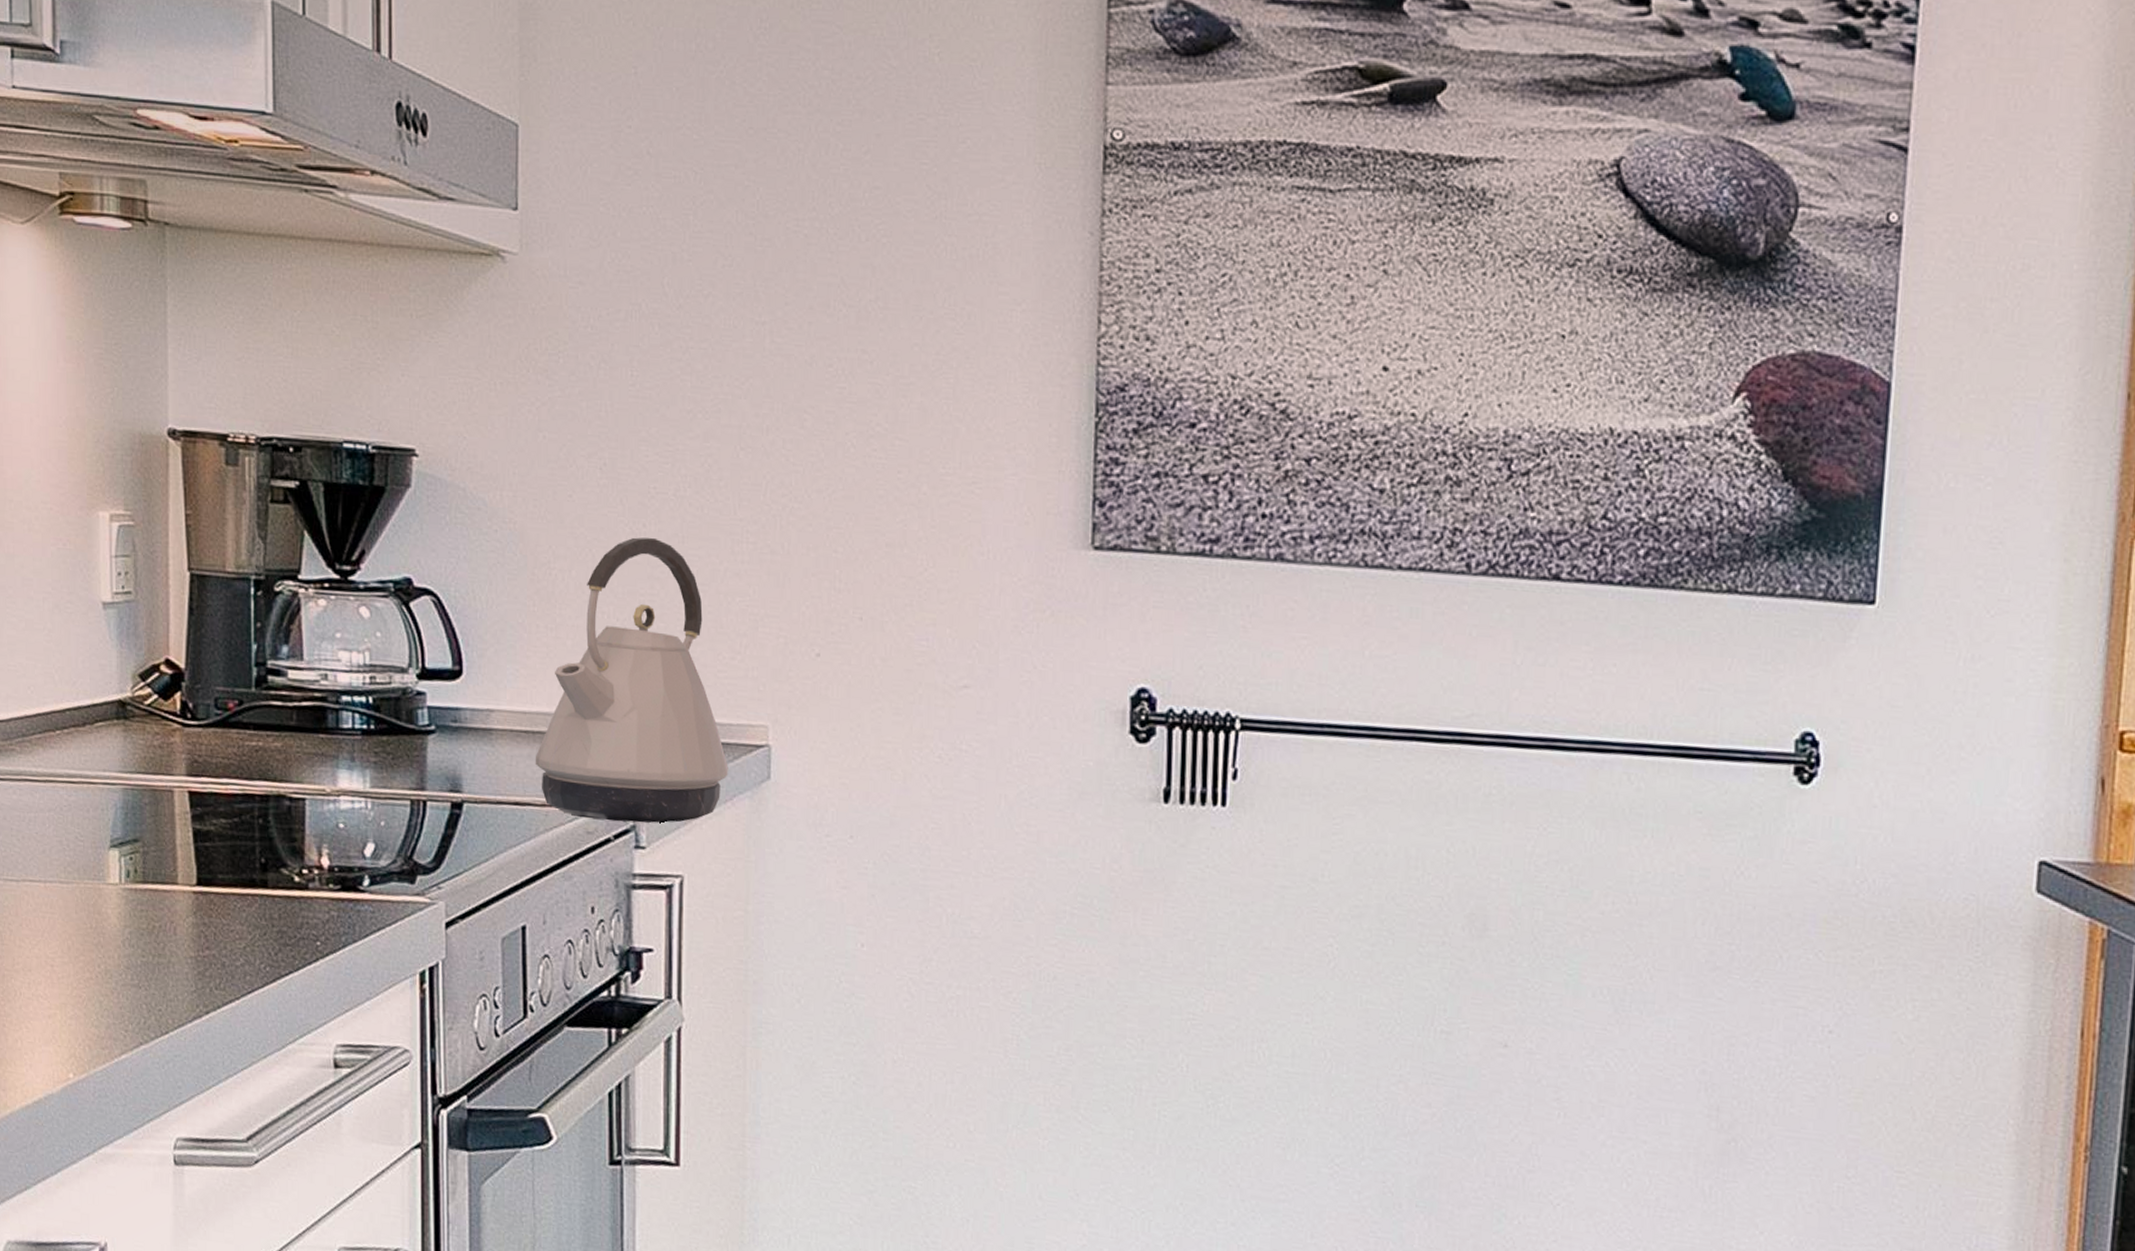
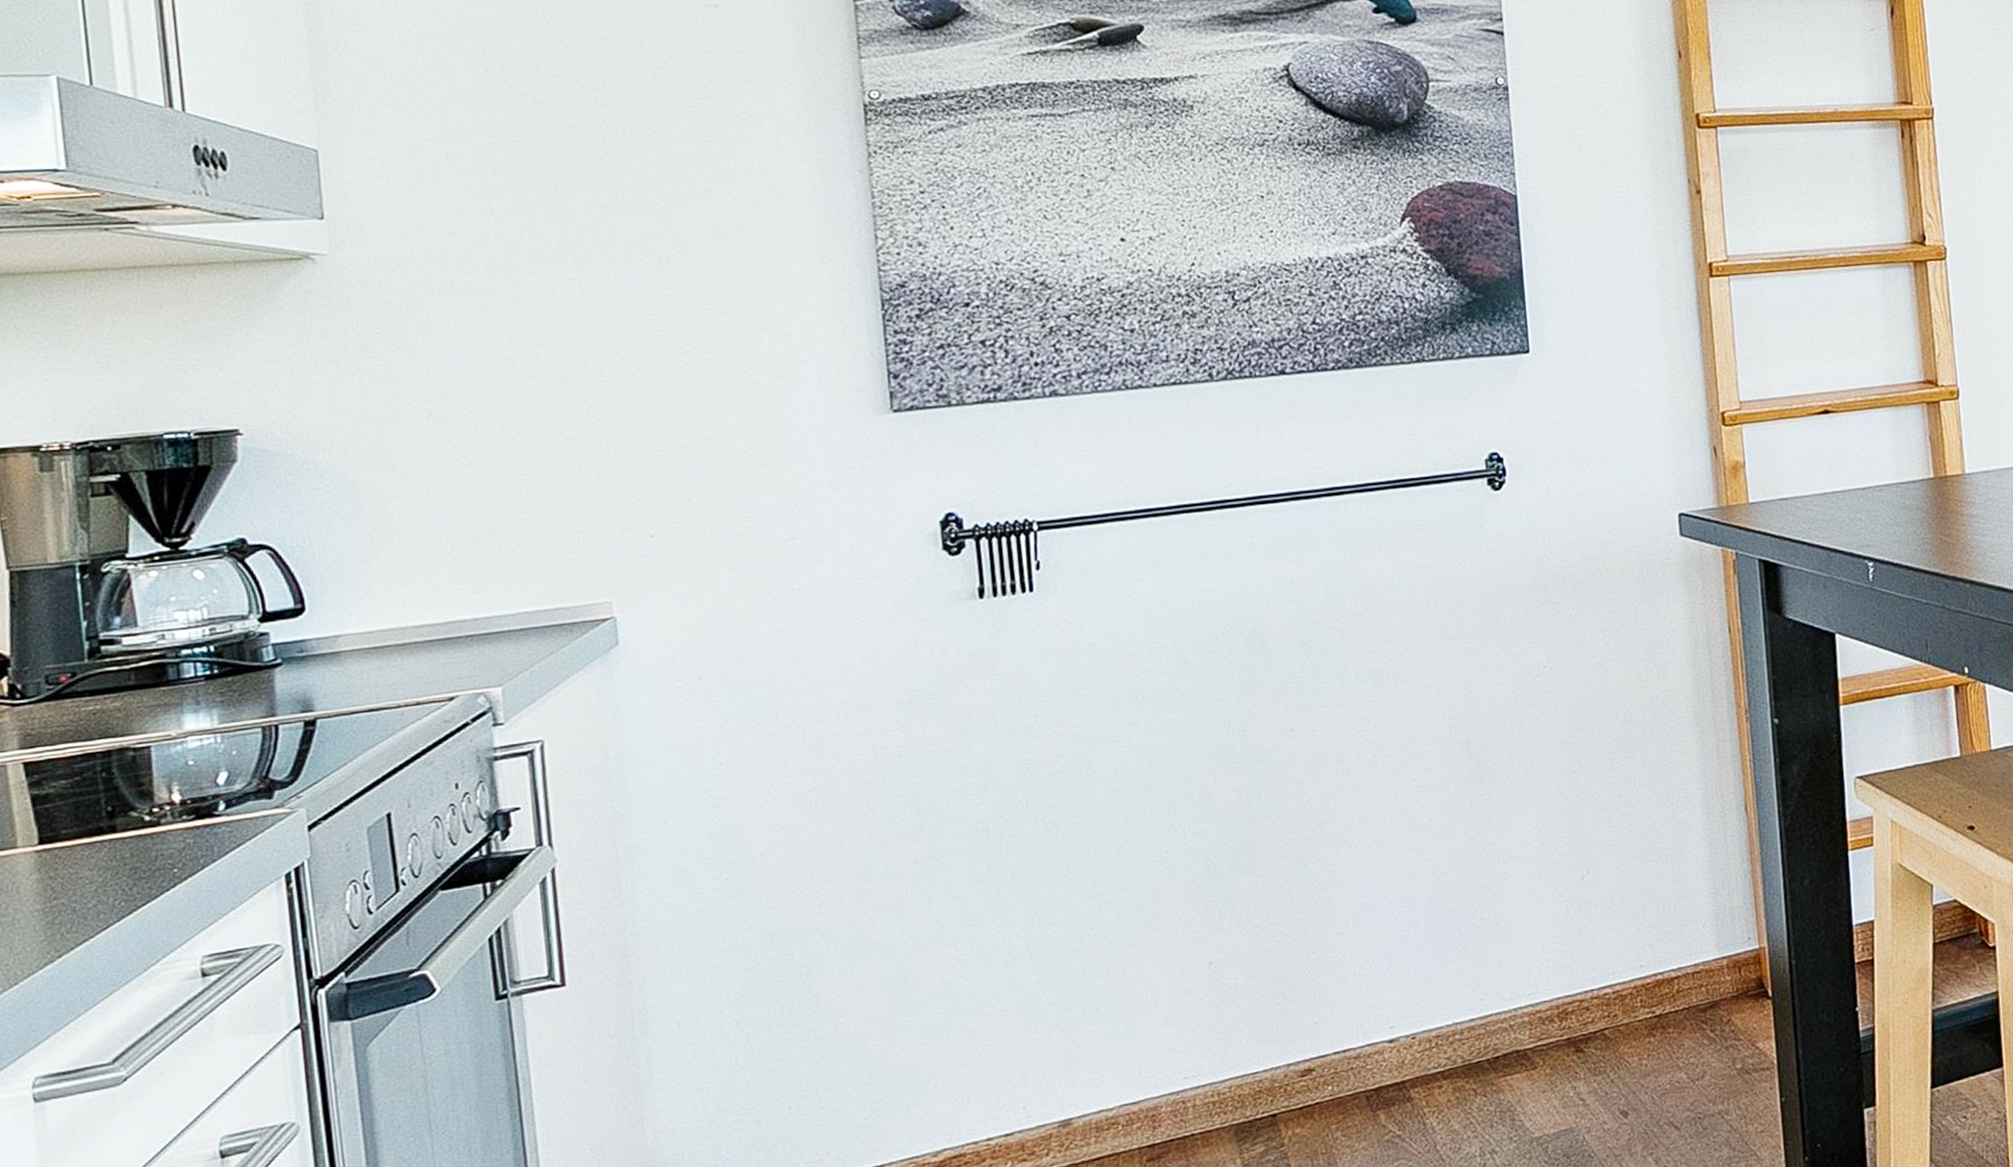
kettle: present [535,537,728,823] -> none [385,466,578,710]

